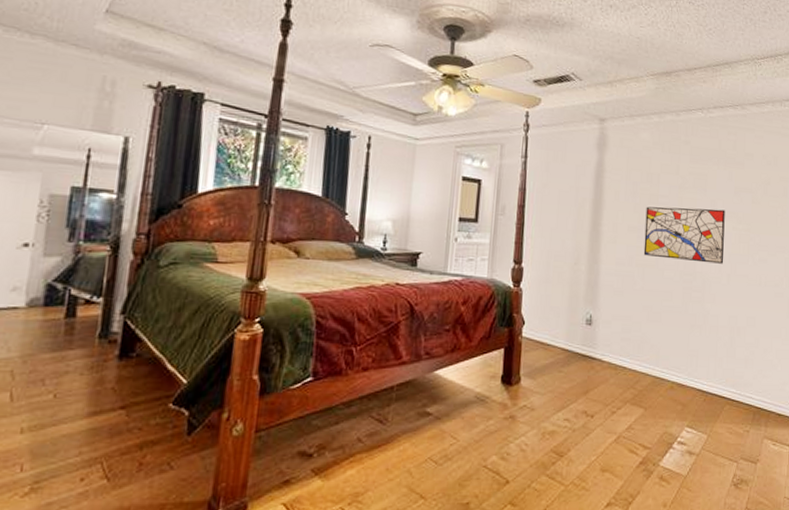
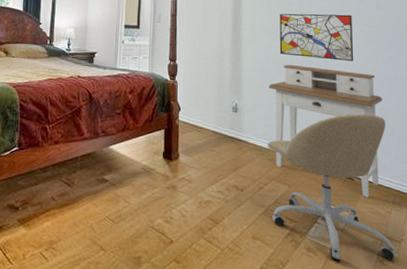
office chair: none [623,323,752,489] -> present [267,114,396,262]
desk: none [628,267,751,417] -> present [268,64,383,198]

